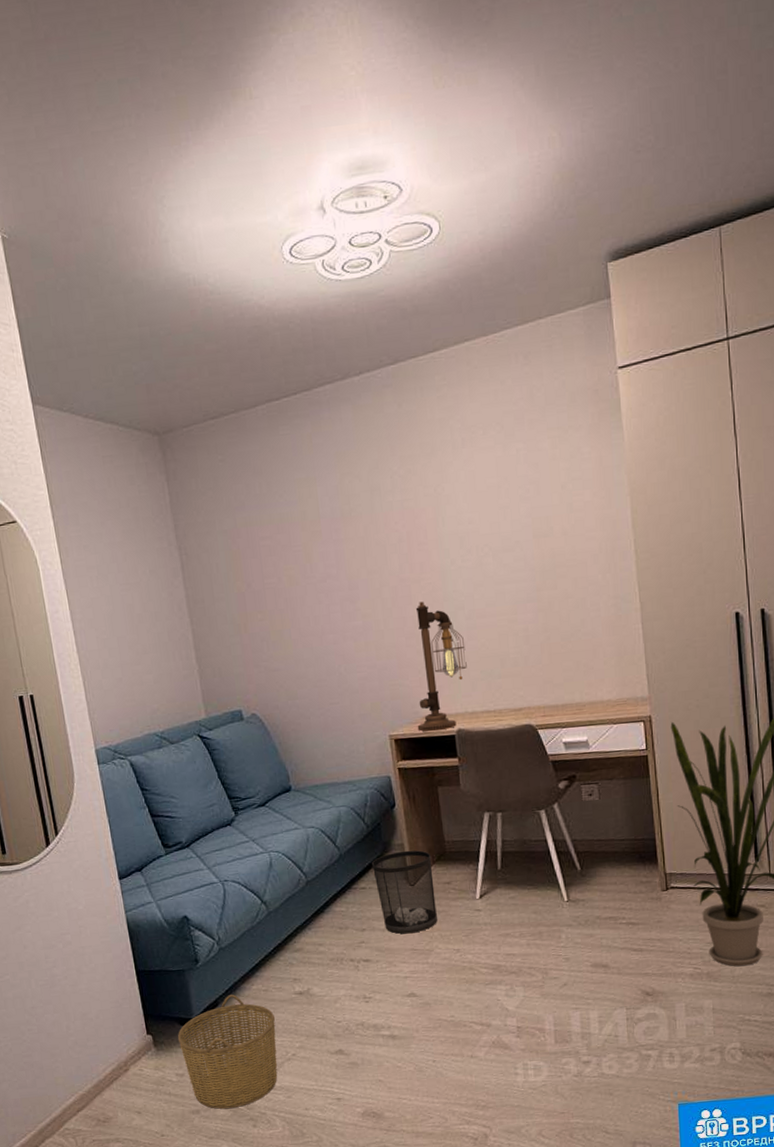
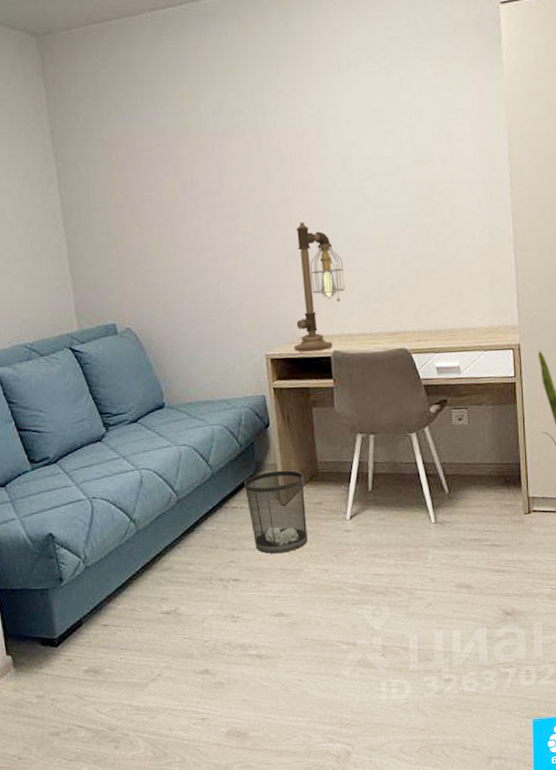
basket: present [177,994,278,1109] -> none [38,614,142,731]

